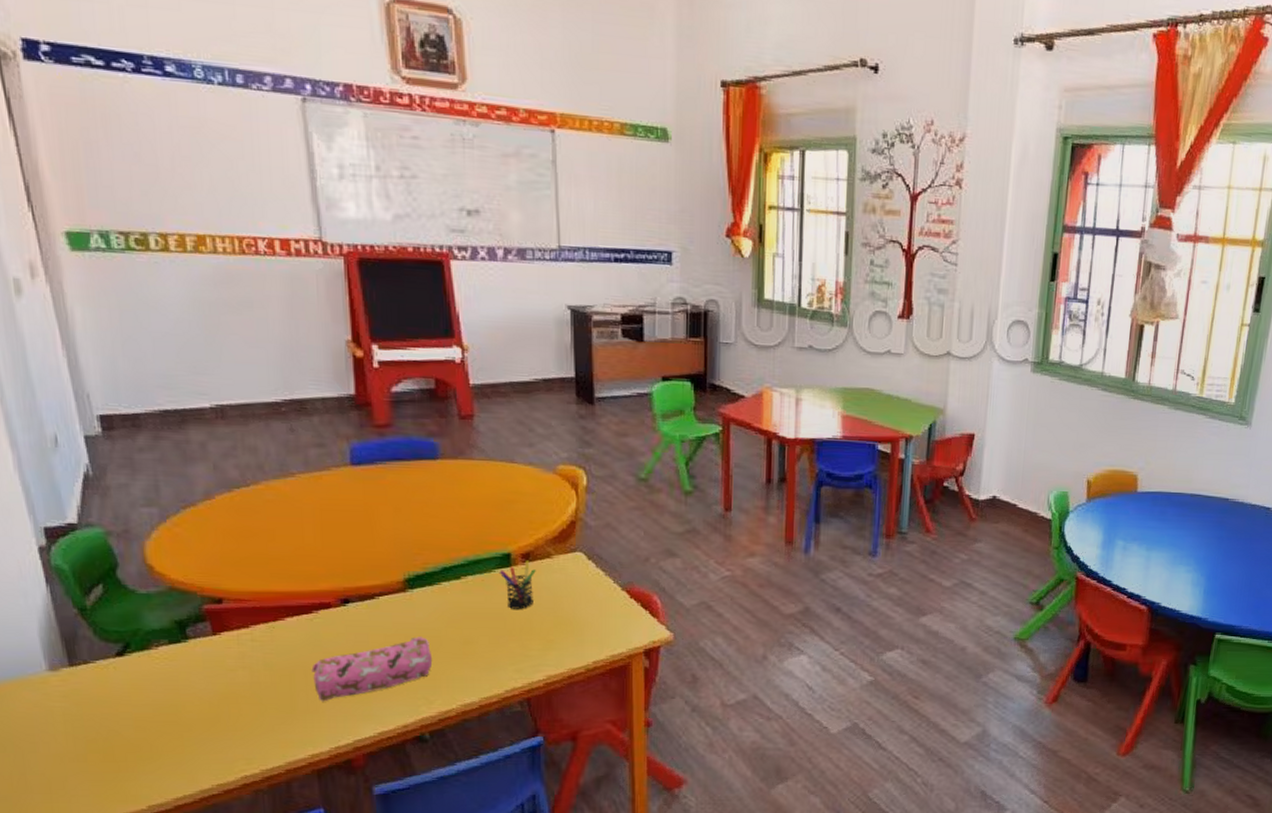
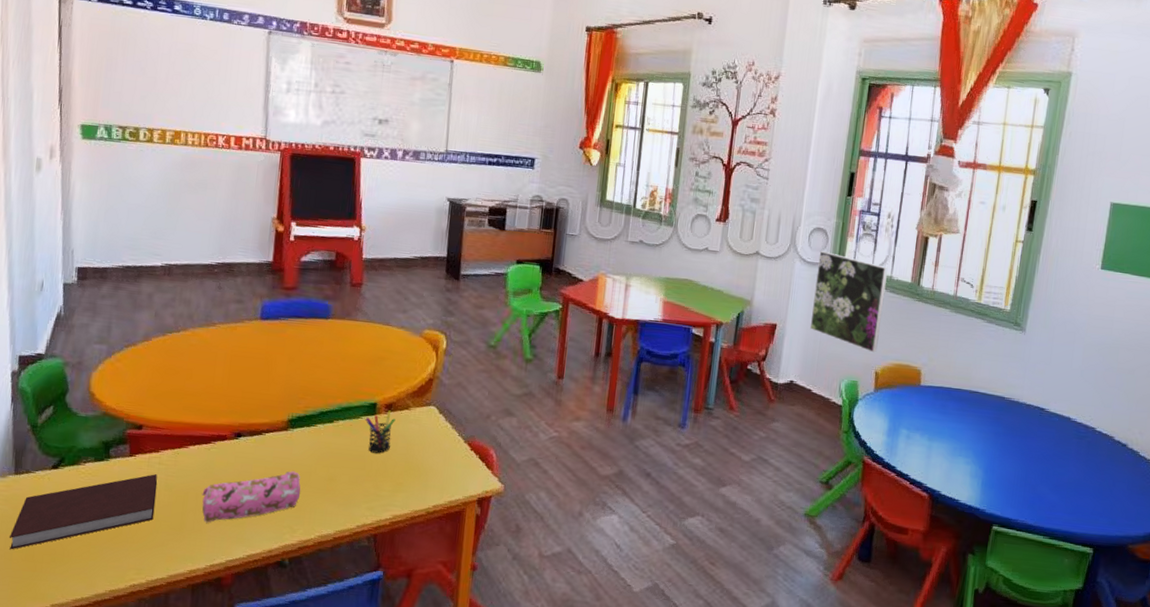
notebook: none [79,653,257,751] -> present [10,474,158,550]
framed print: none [1012,347,1099,459] -> present [809,251,888,353]

